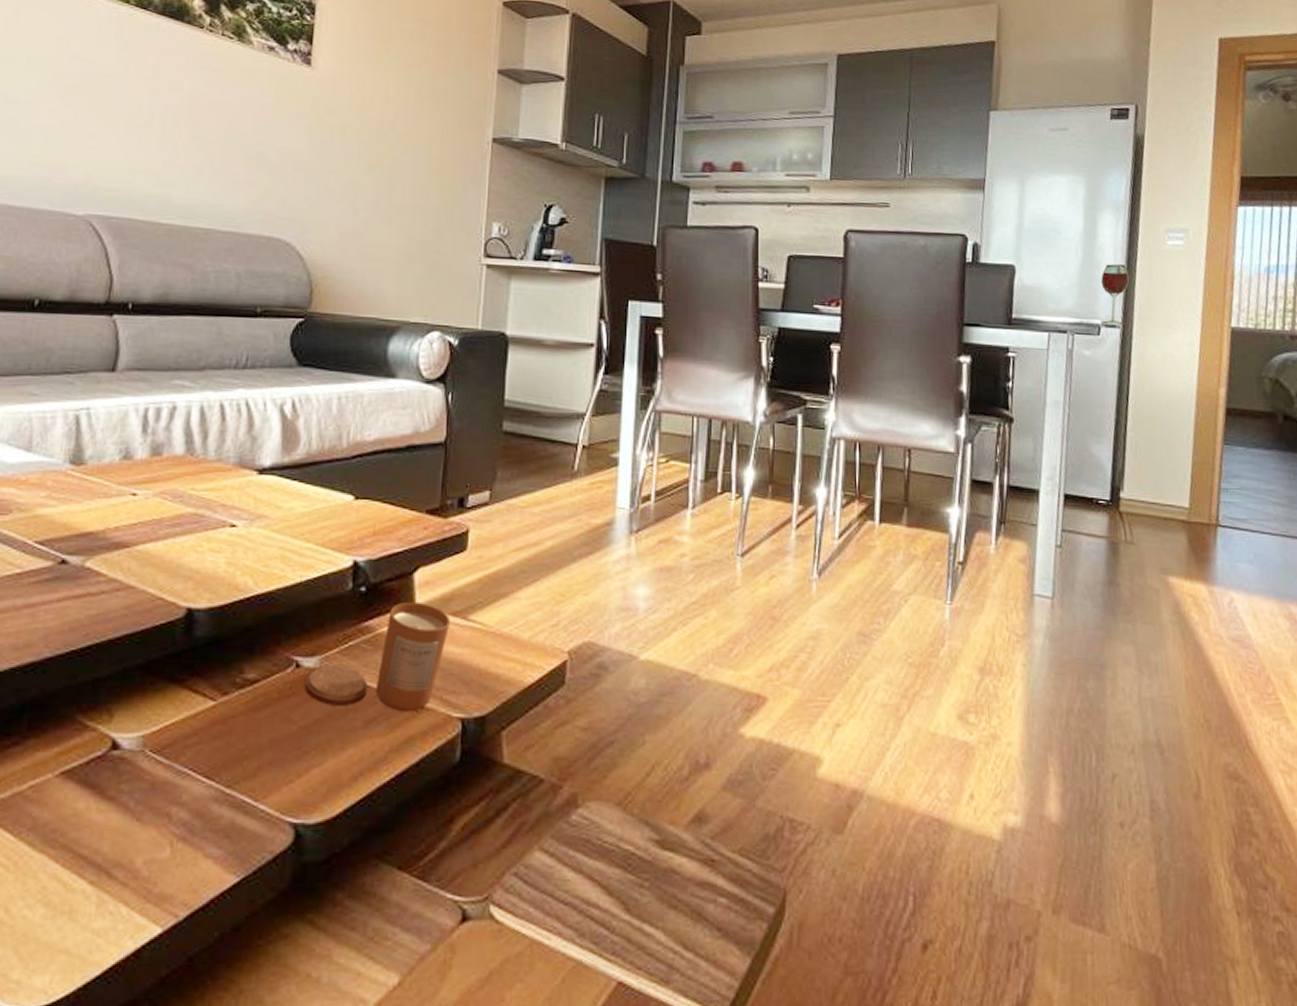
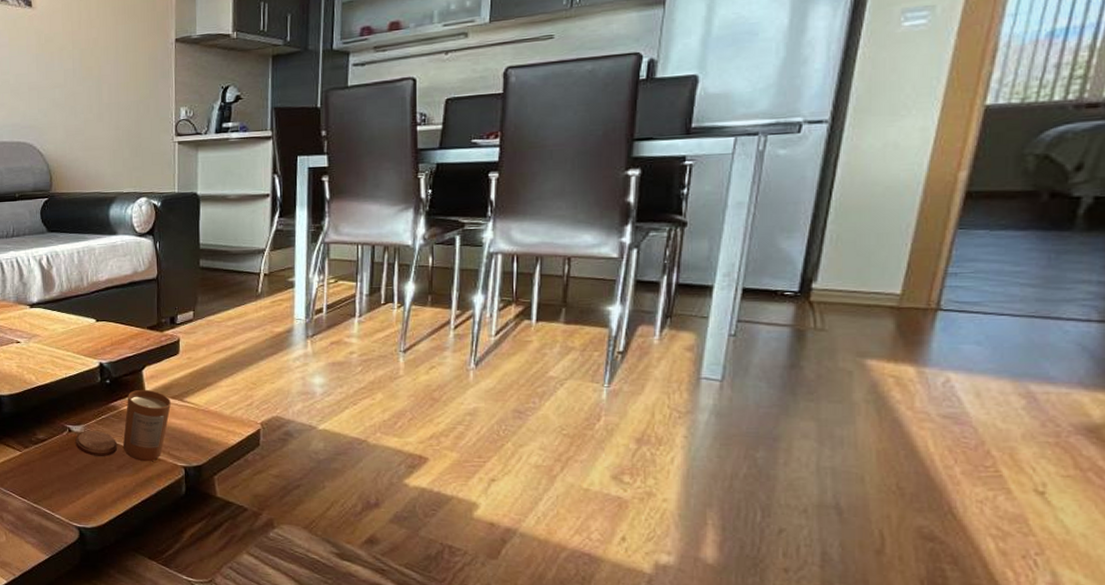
wineglass: present [1101,264,1129,325] -> none [804,56,845,121]

